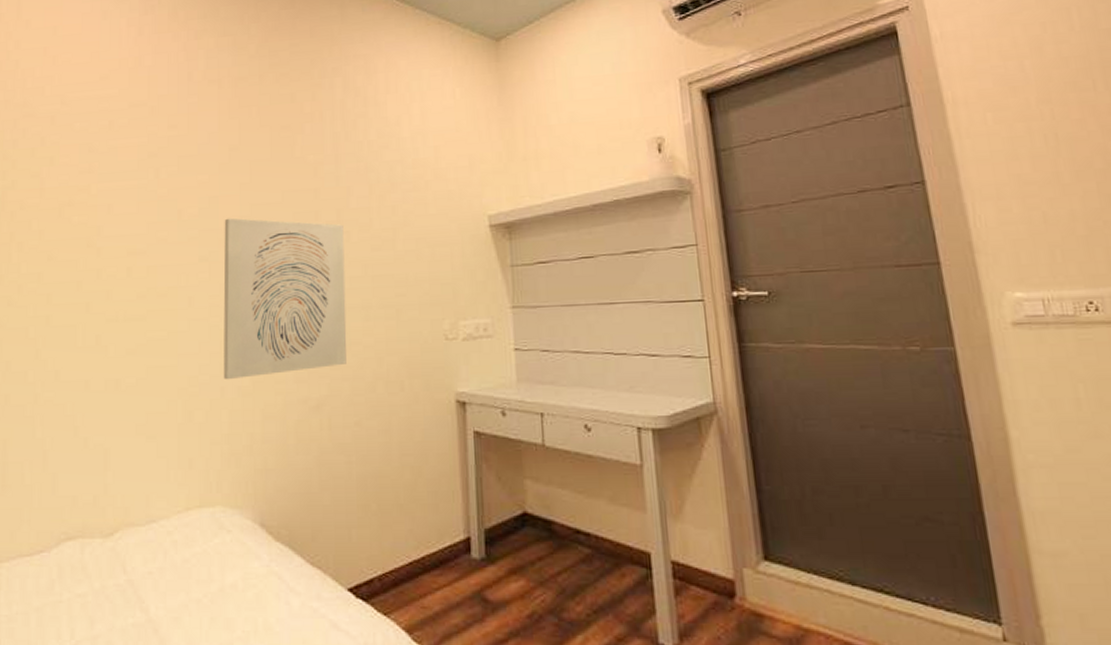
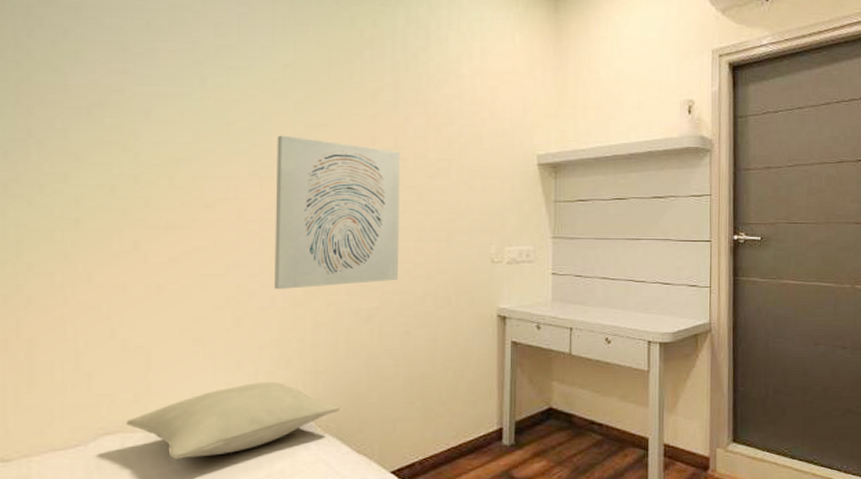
pillow: none [86,481,291,568] -> present [126,381,339,459]

